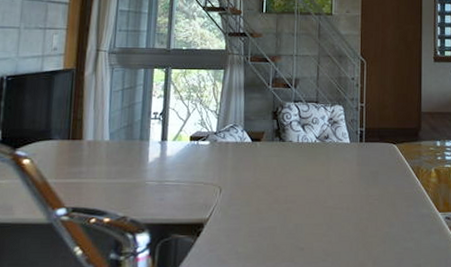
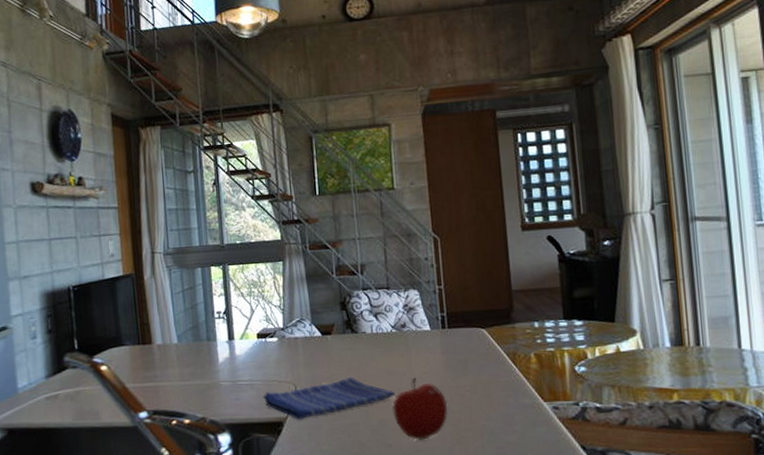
dish towel: none [187,182,313,221] -> present [262,377,396,419]
fruit: none [308,185,358,244] -> present [393,377,448,440]

